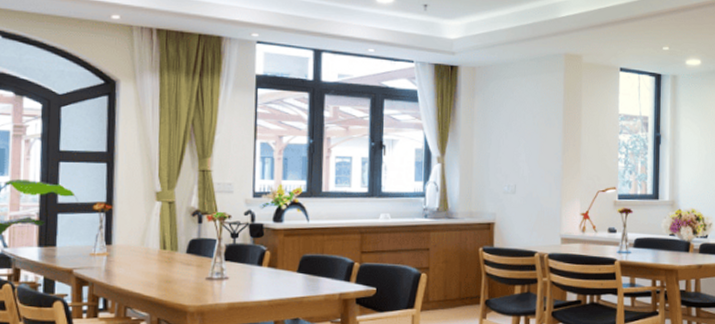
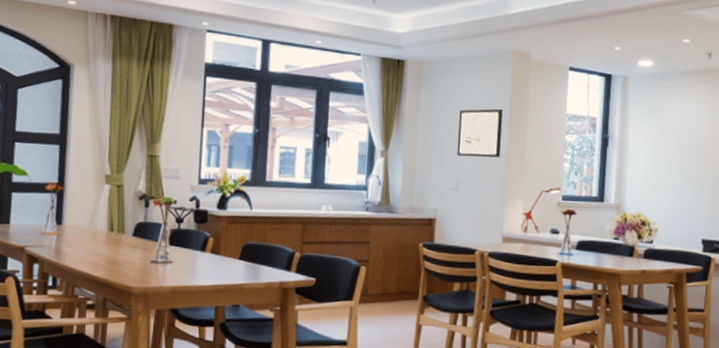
wall art: none [513,111,557,160] -> present [457,108,503,158]

